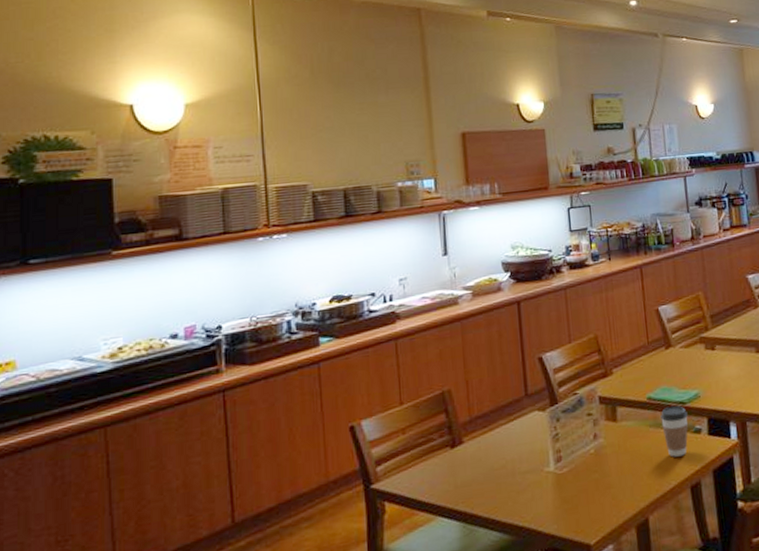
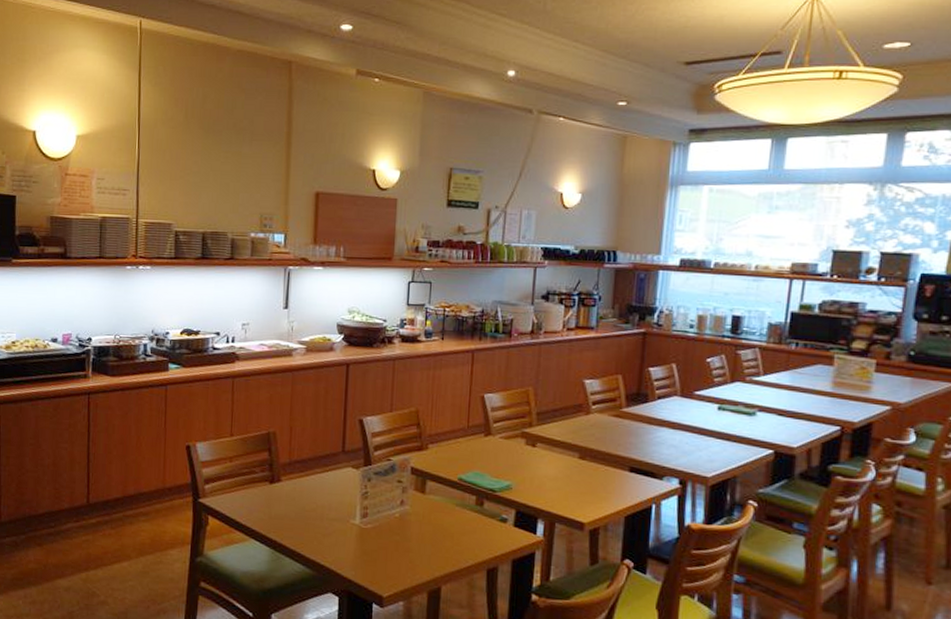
coffee cup: present [660,405,688,457] -> none [468,490,496,540]

